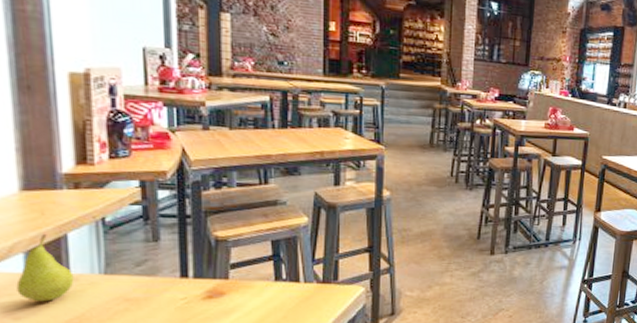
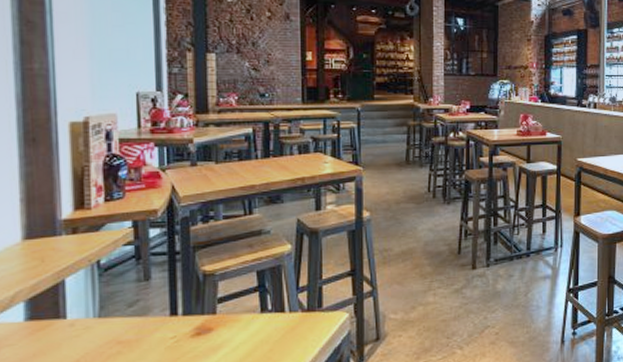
fruit: present [16,234,74,302] -> none [16,281,70,350]

